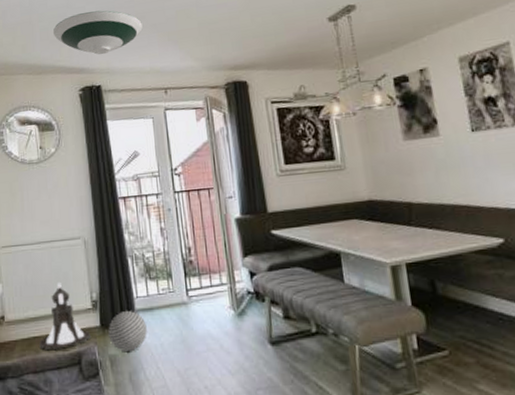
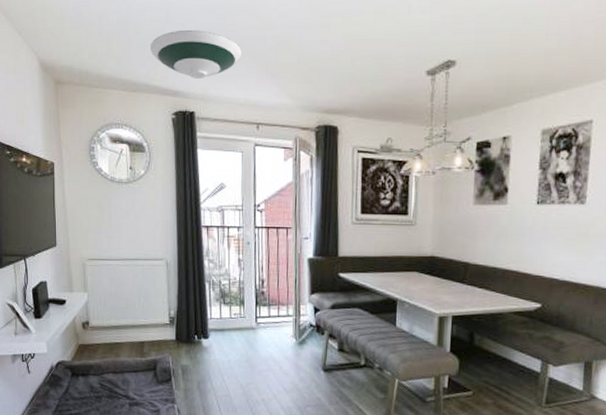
lantern: present [39,283,92,350] -> none [120,298,167,355]
decorative ball: present [108,311,147,351] -> none [182,329,217,364]

